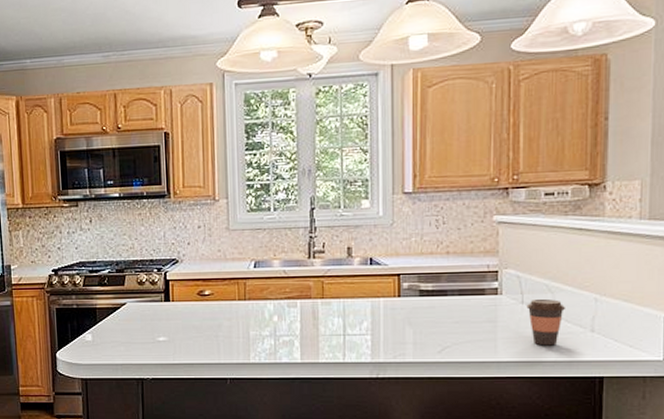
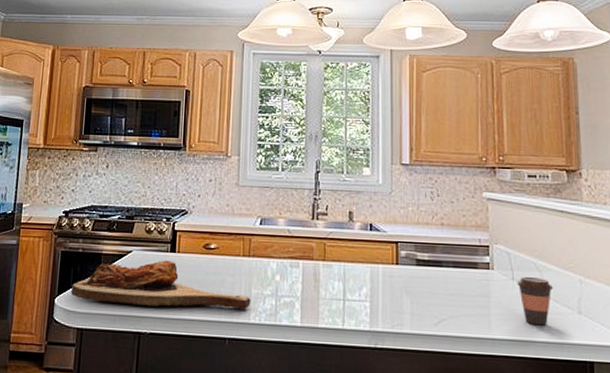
cutting board: none [71,310,250,355] -> present [71,260,251,310]

